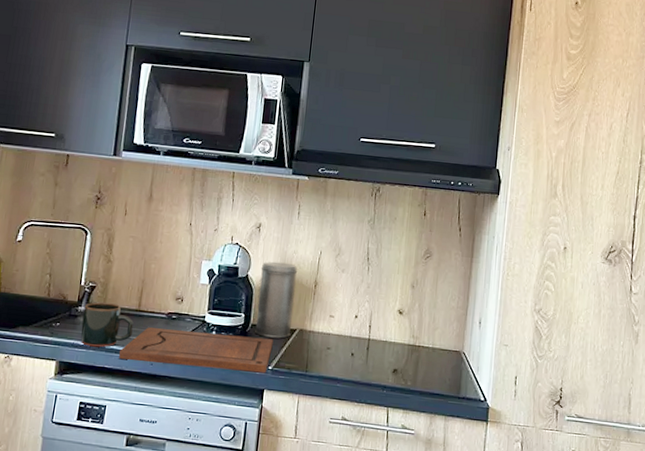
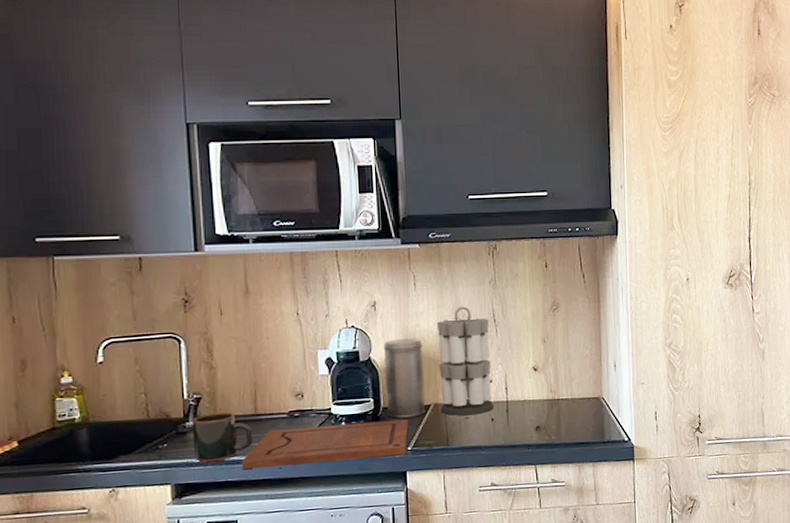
spice rack: none [304,240,363,347] -> present [436,306,494,416]

